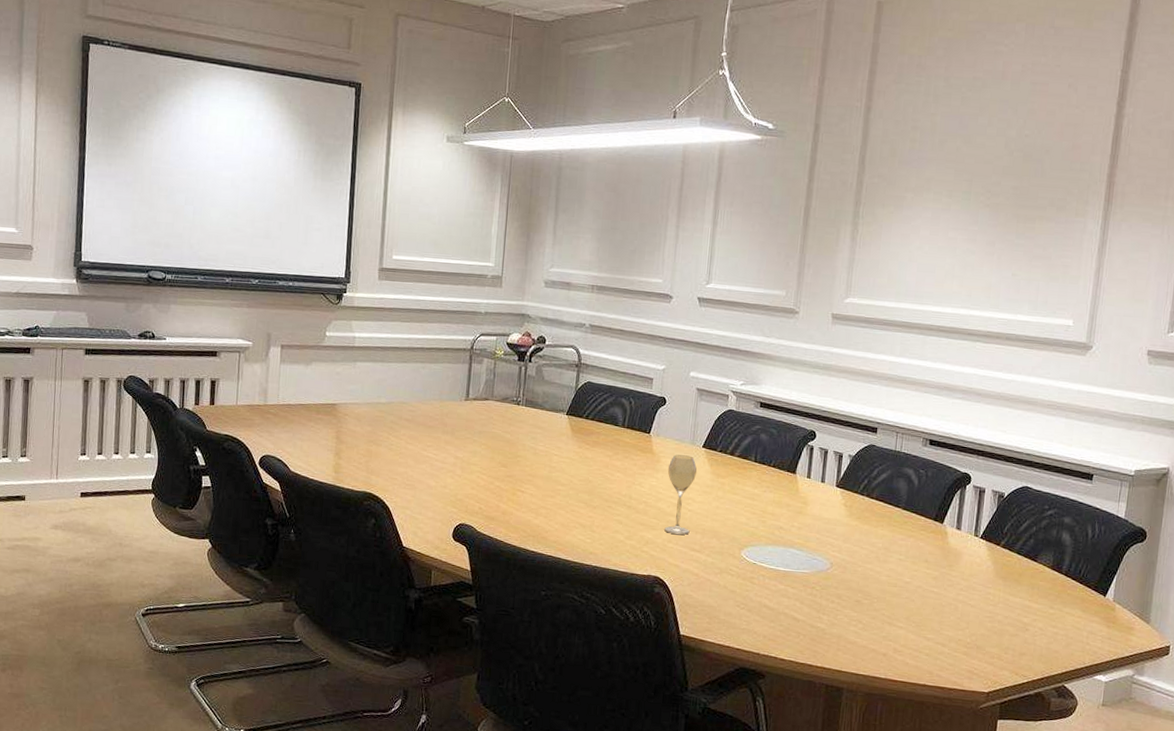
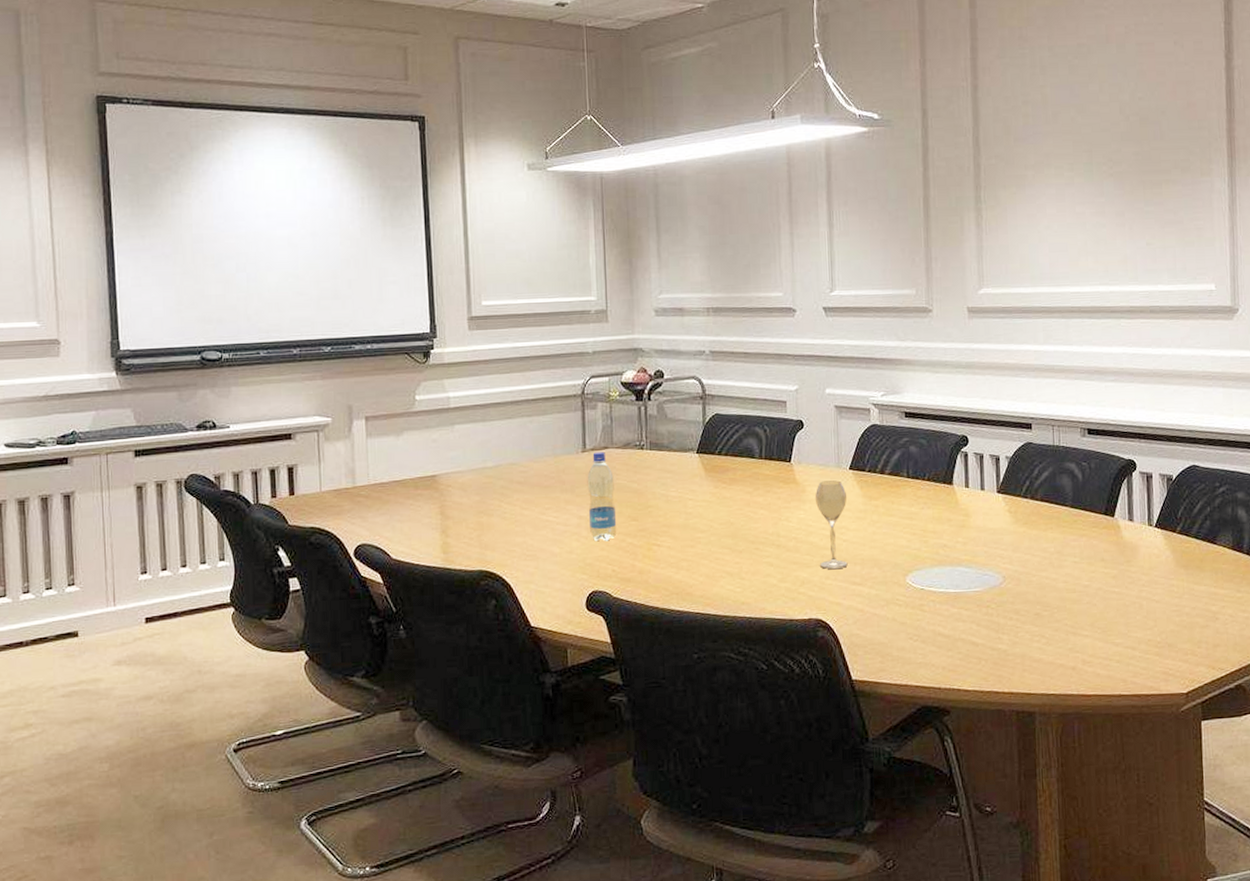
bottle: none [463,402,490,482] -> present [587,451,617,542]

